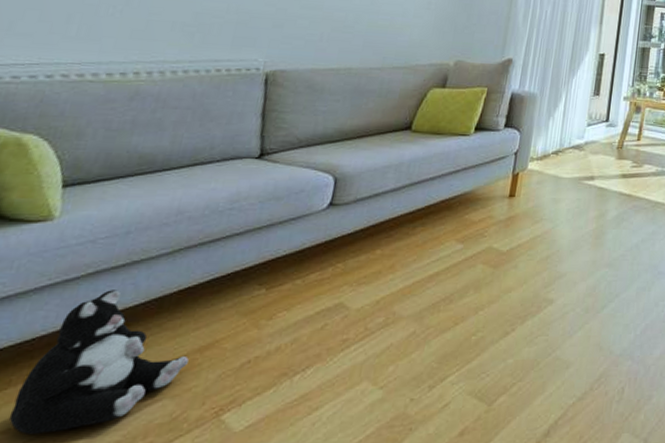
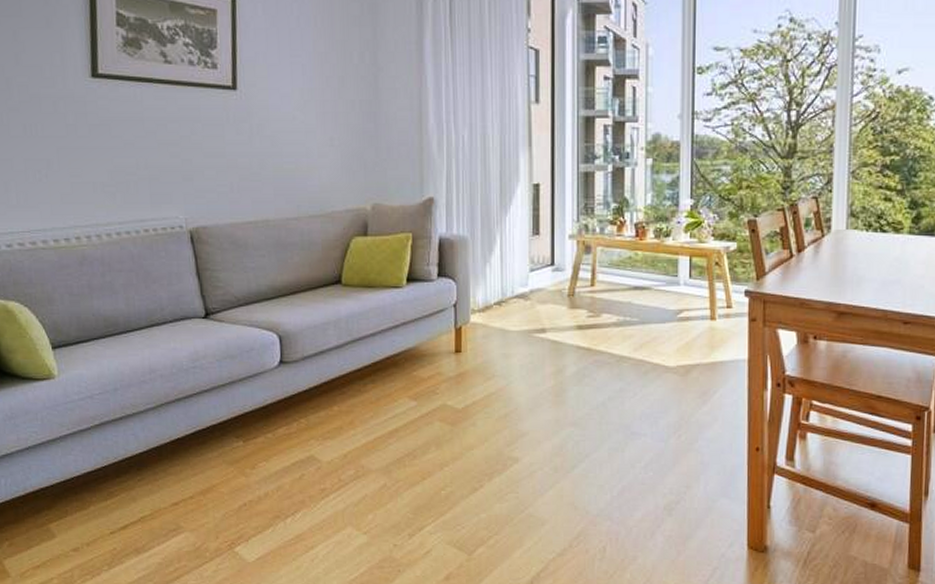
plush toy: present [9,290,189,434] -> none [74,439,195,553]

